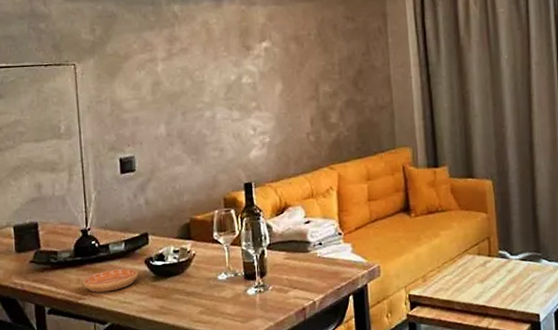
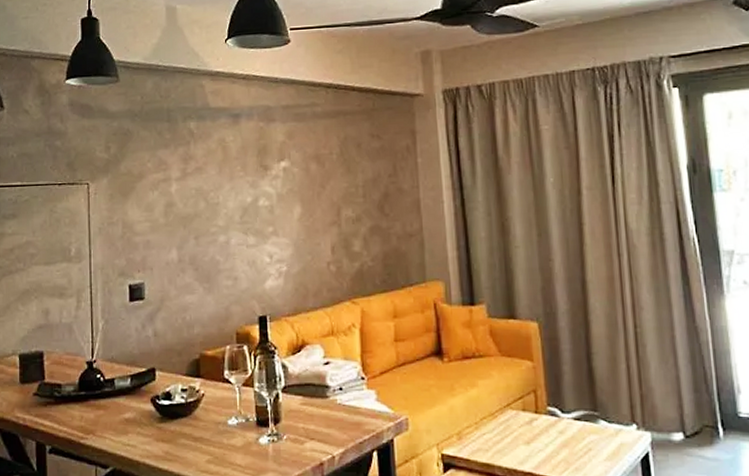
saucer: present [83,268,138,293] -> none [86,406,143,432]

